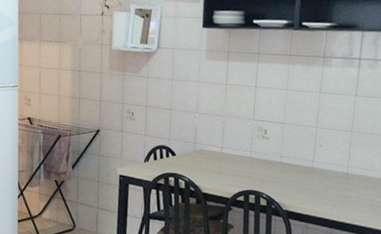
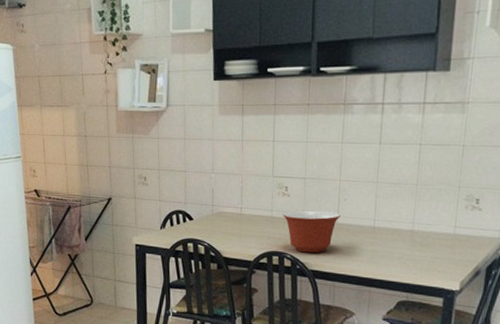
mixing bowl: none [261,153,316,194] -> present [283,210,341,253]

